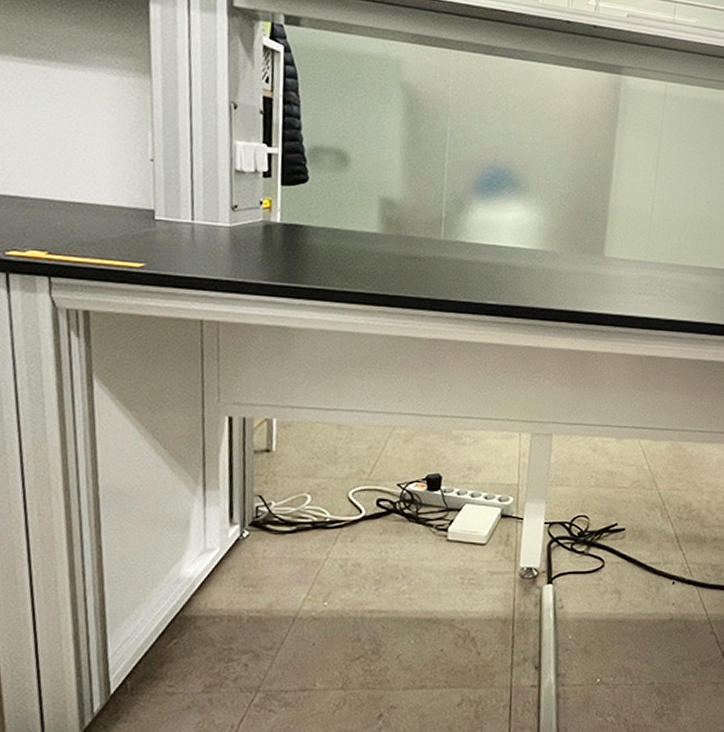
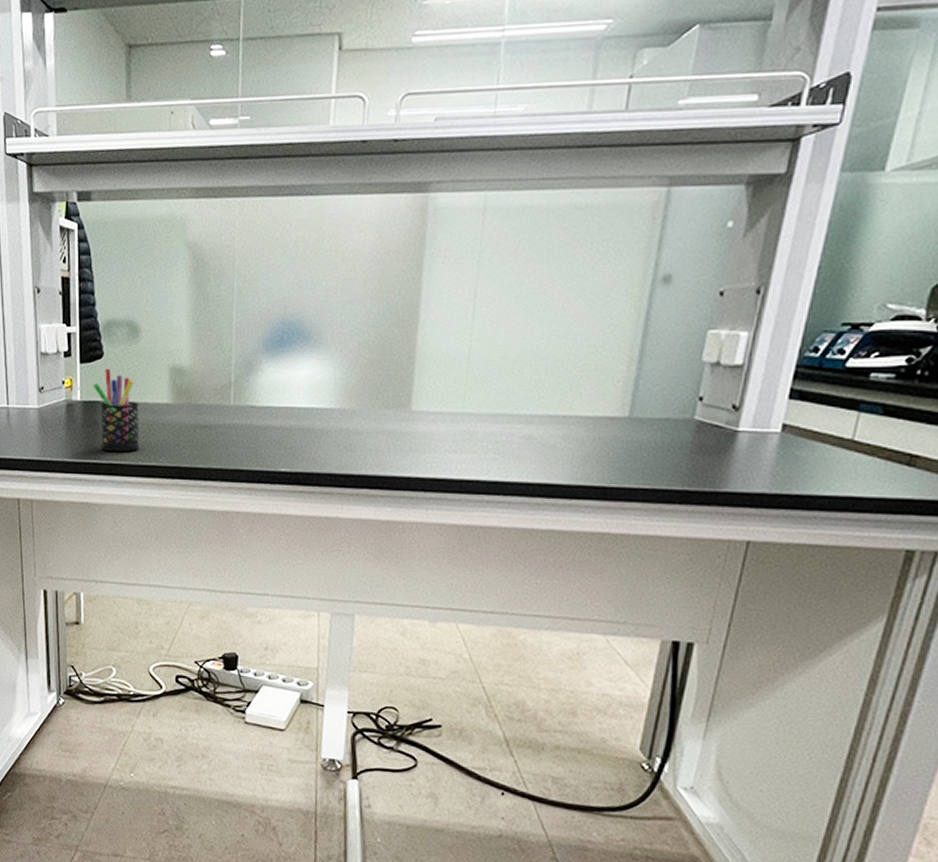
pen holder: none [295,193,346,278] -> present [93,368,140,453]

